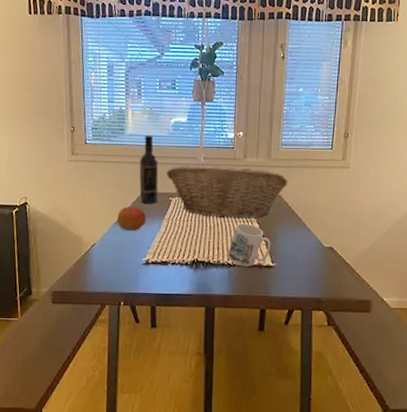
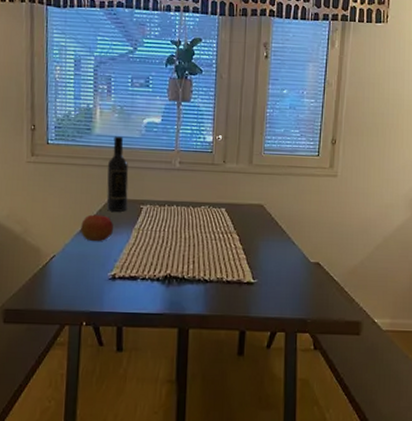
fruit basket: present [166,165,288,219] -> none [137,169,271,230]
mug: present [228,223,271,267] -> none [204,234,252,283]

